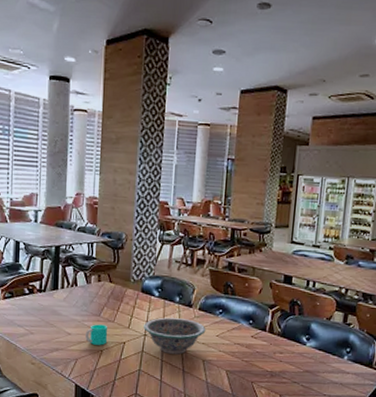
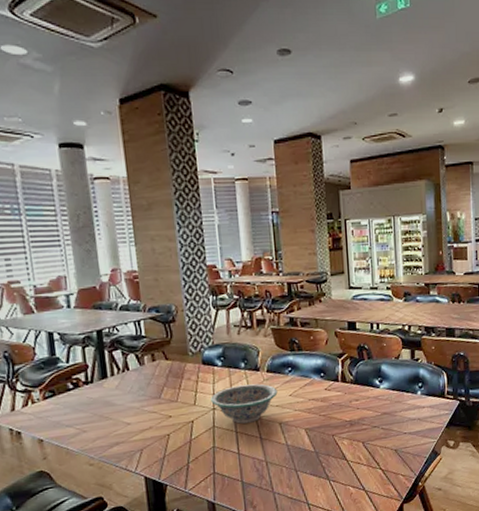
cup: present [85,324,108,345] -> none [147,406,174,430]

